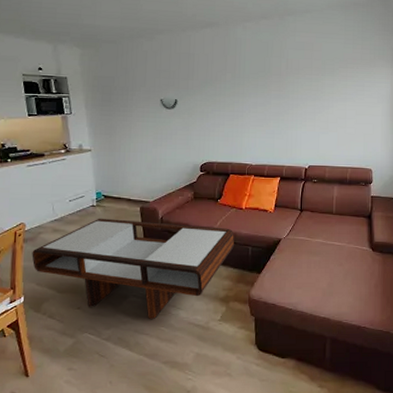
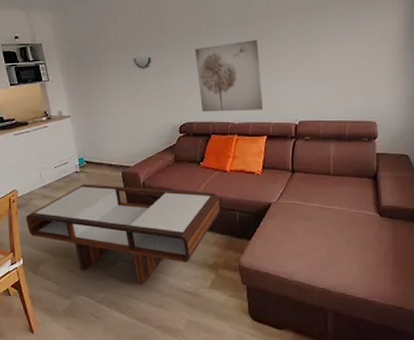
wall art: none [219,91,279,154] -> present [194,40,264,112]

